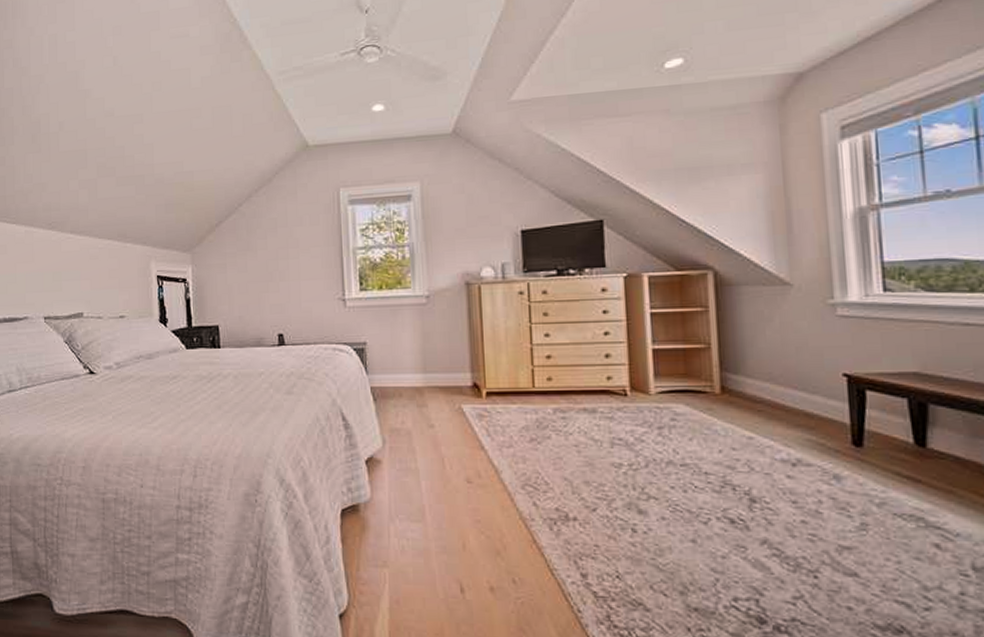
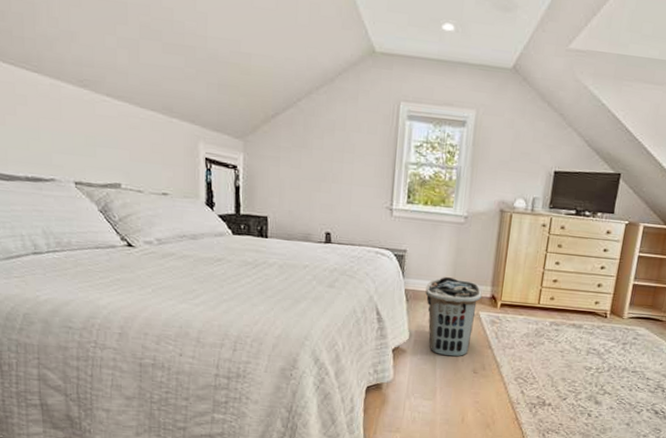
clothes hamper: none [394,368,461,464] -> present [425,277,482,357]

